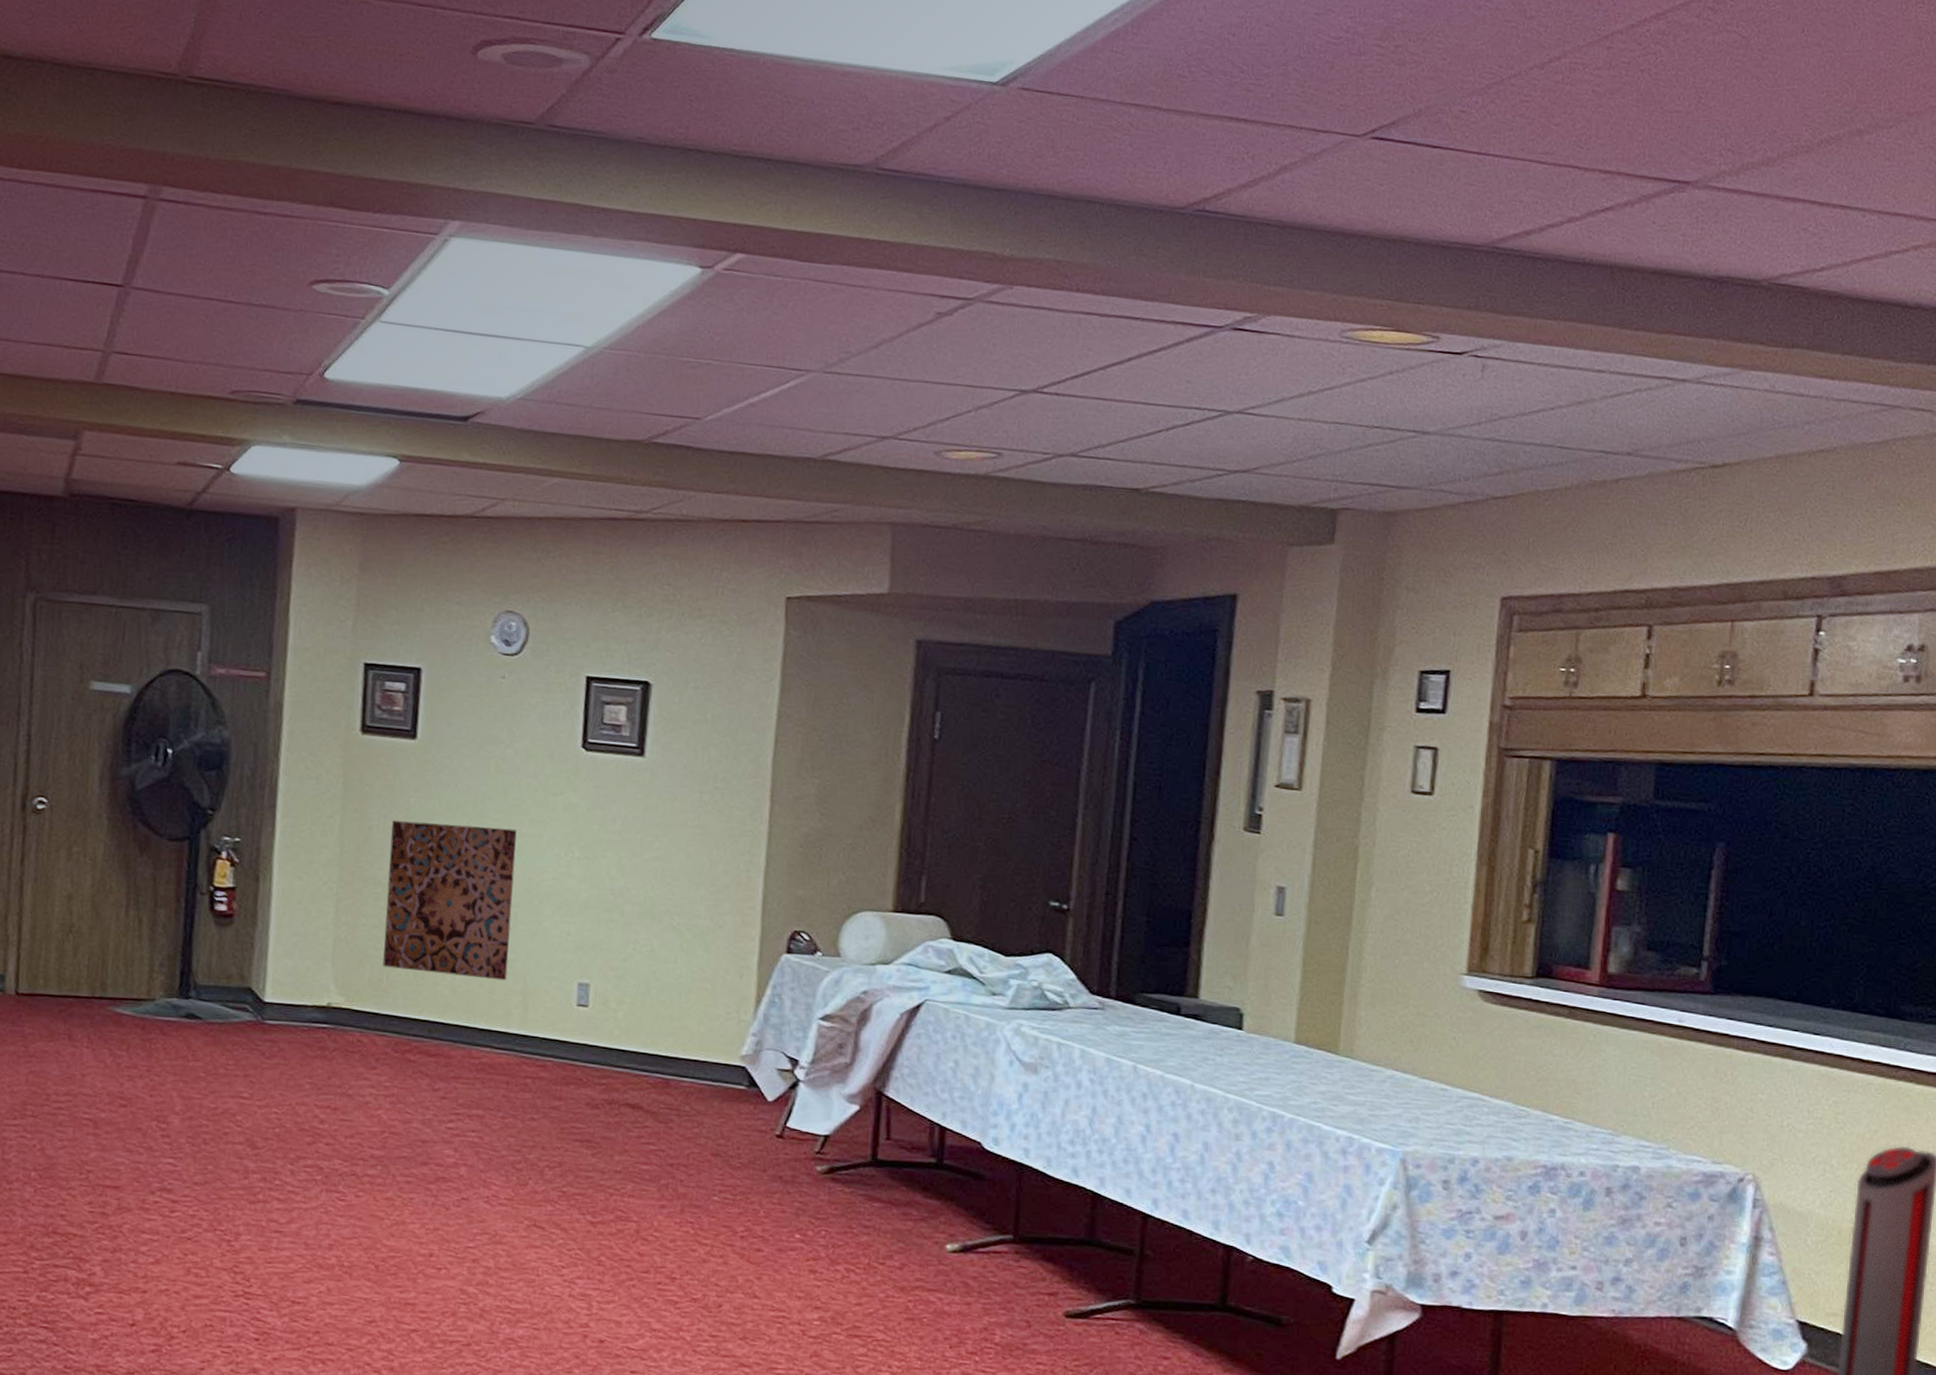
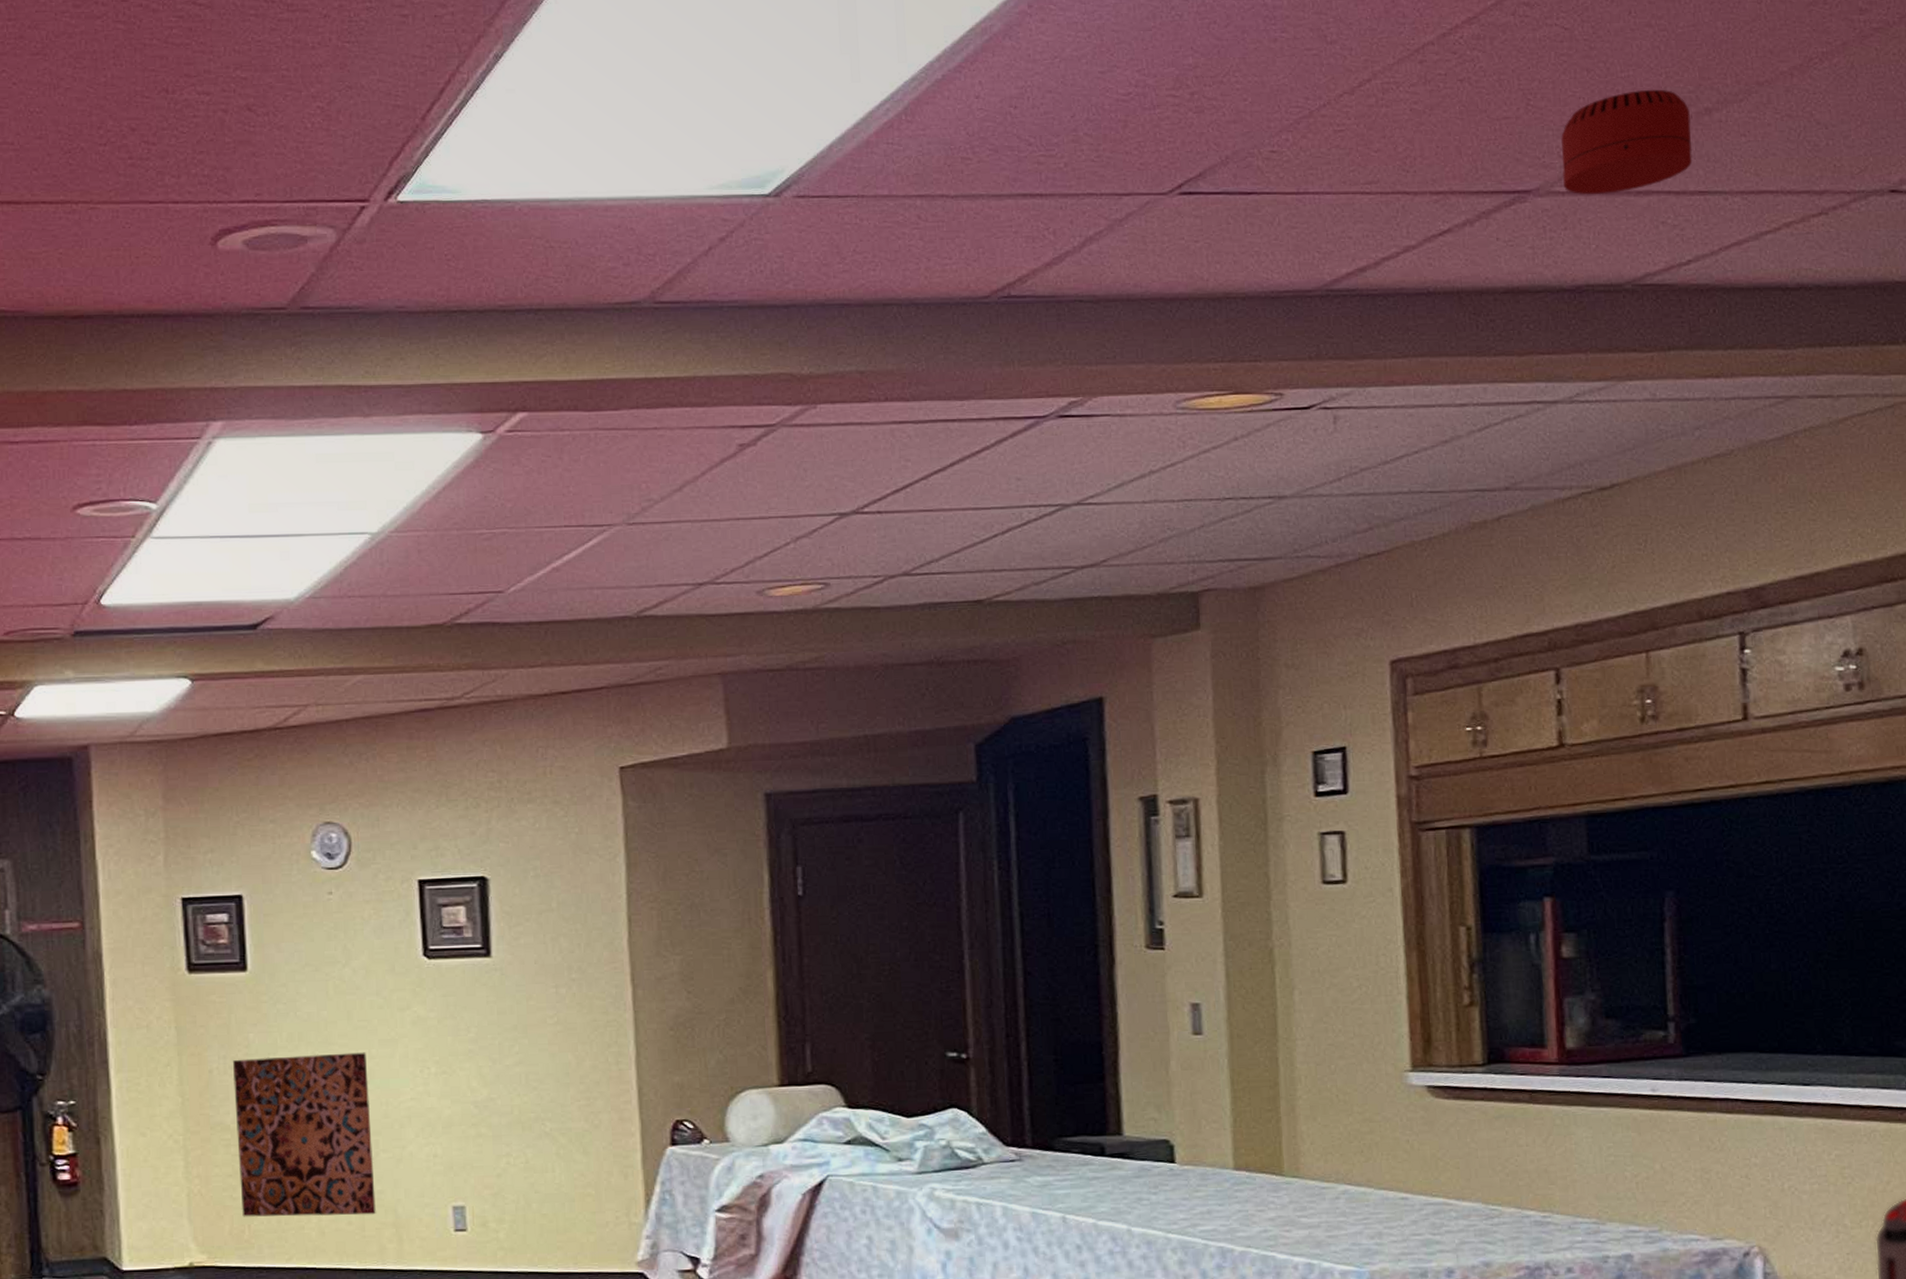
smoke detector: none [1720,103,1843,196] -> present [1560,89,1693,195]

